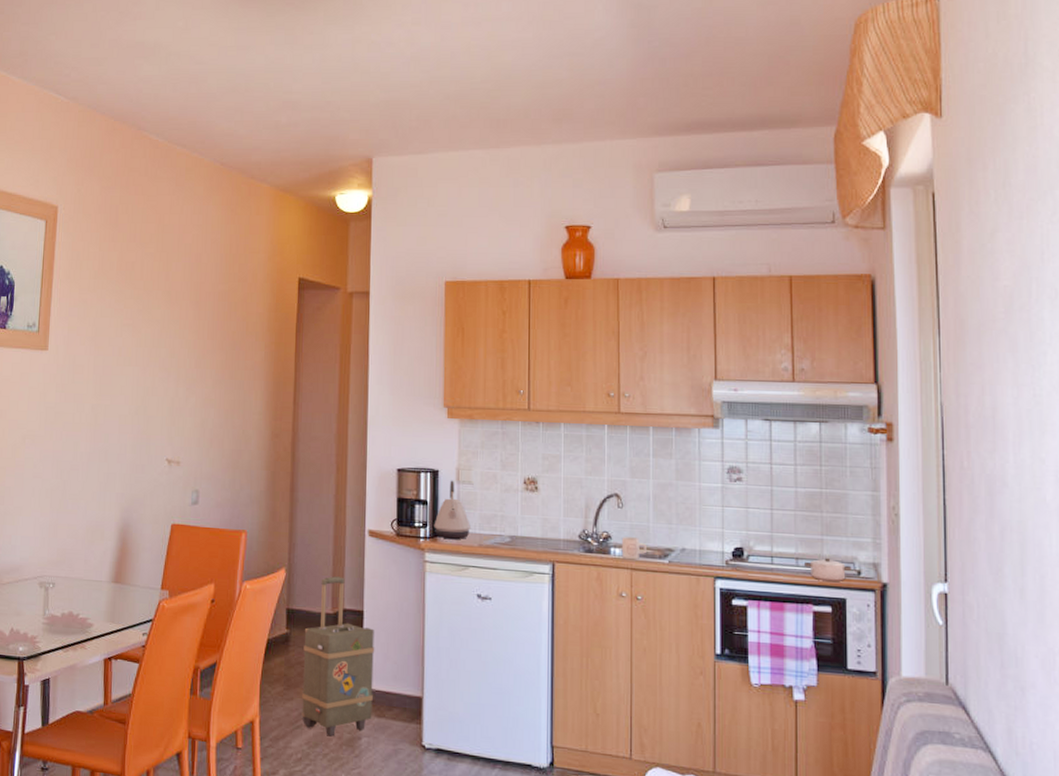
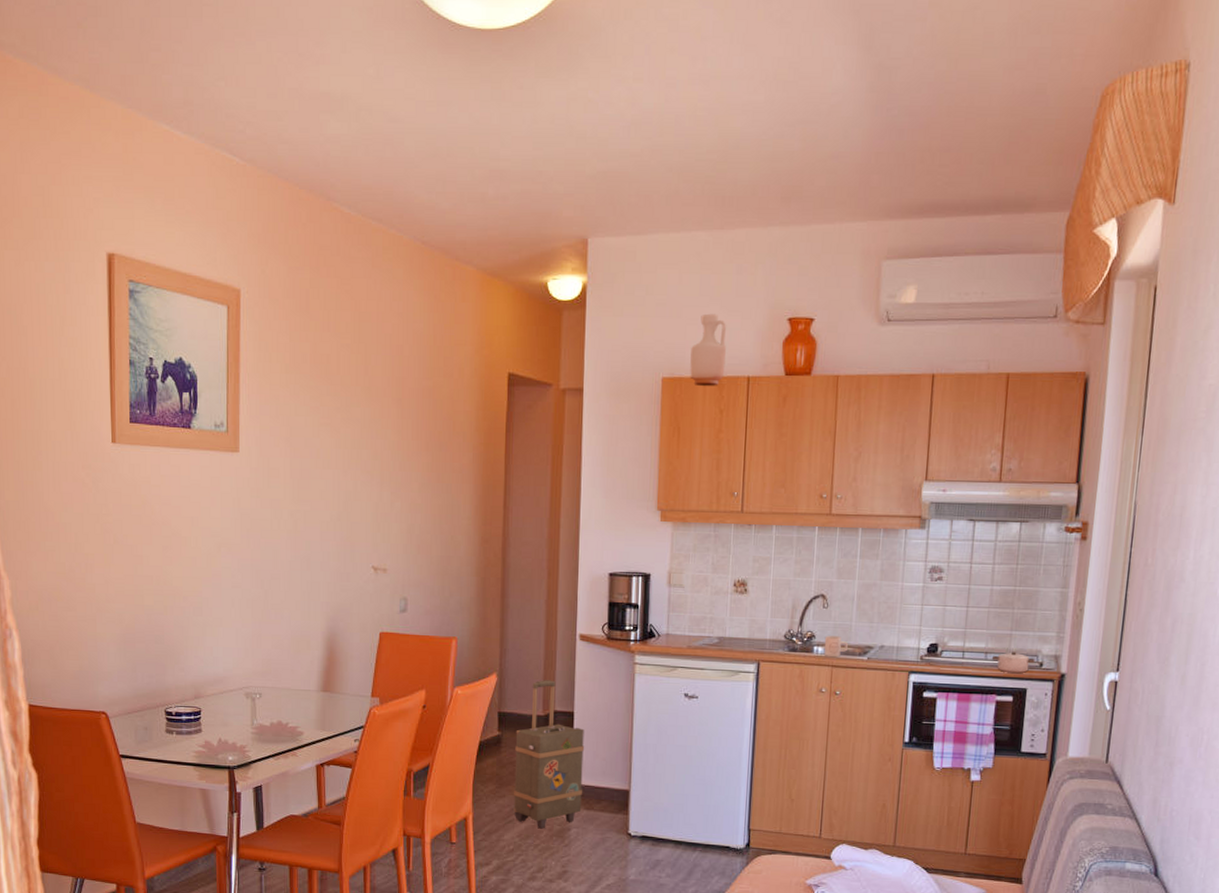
kettle: present [434,480,470,539] -> none [644,583,680,641]
ceramic jug: none [472,222,506,290] -> present [690,313,727,387]

